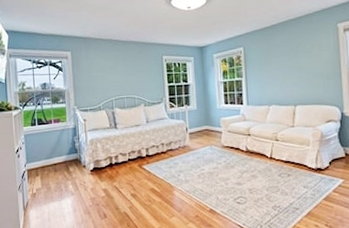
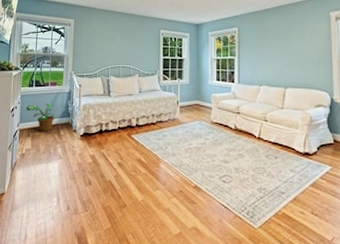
potted plant: none [31,141,64,170] -> present [26,104,57,132]

